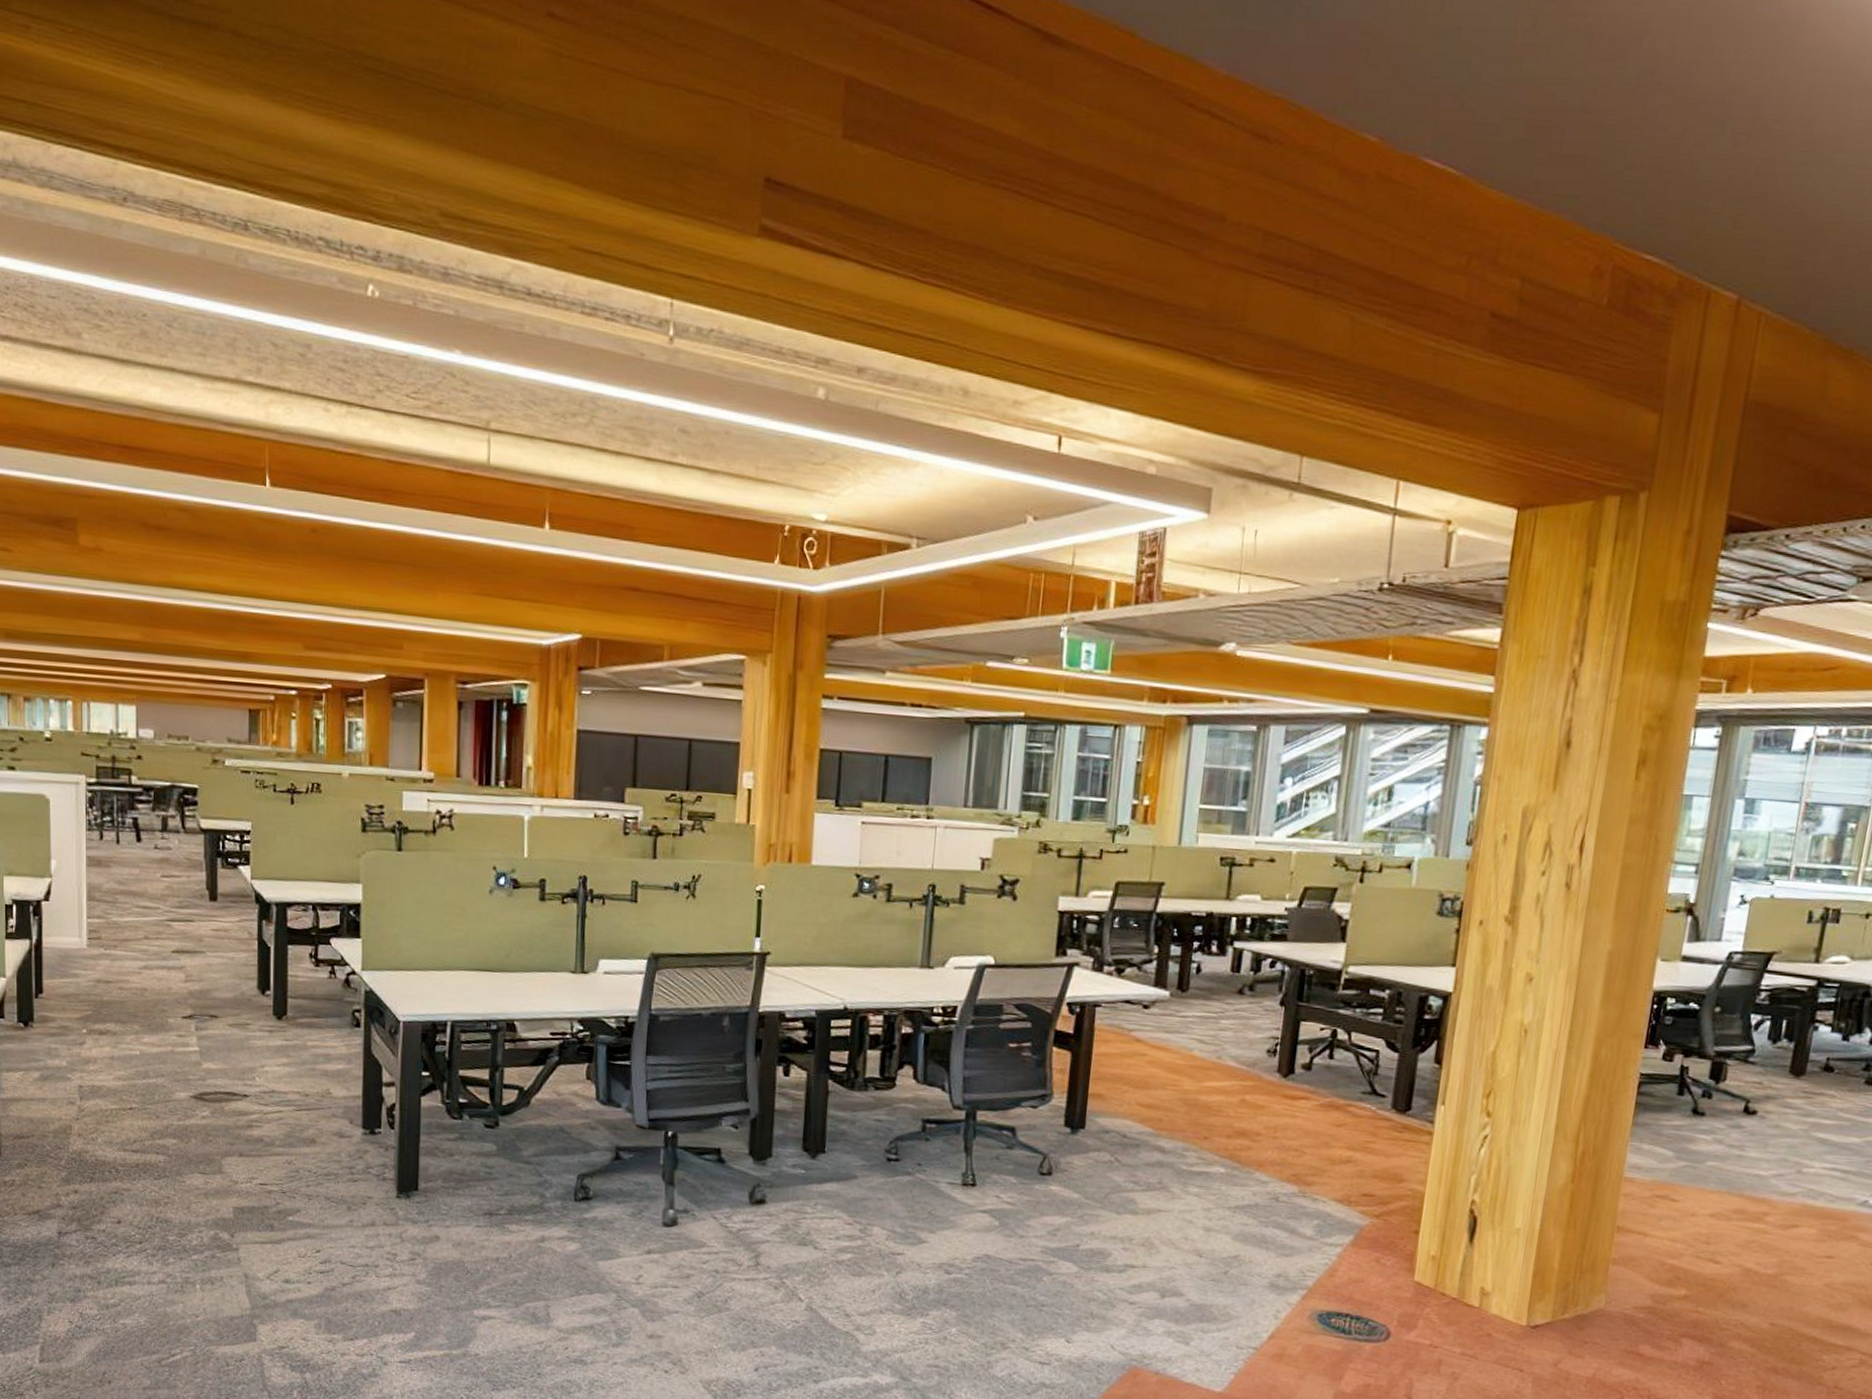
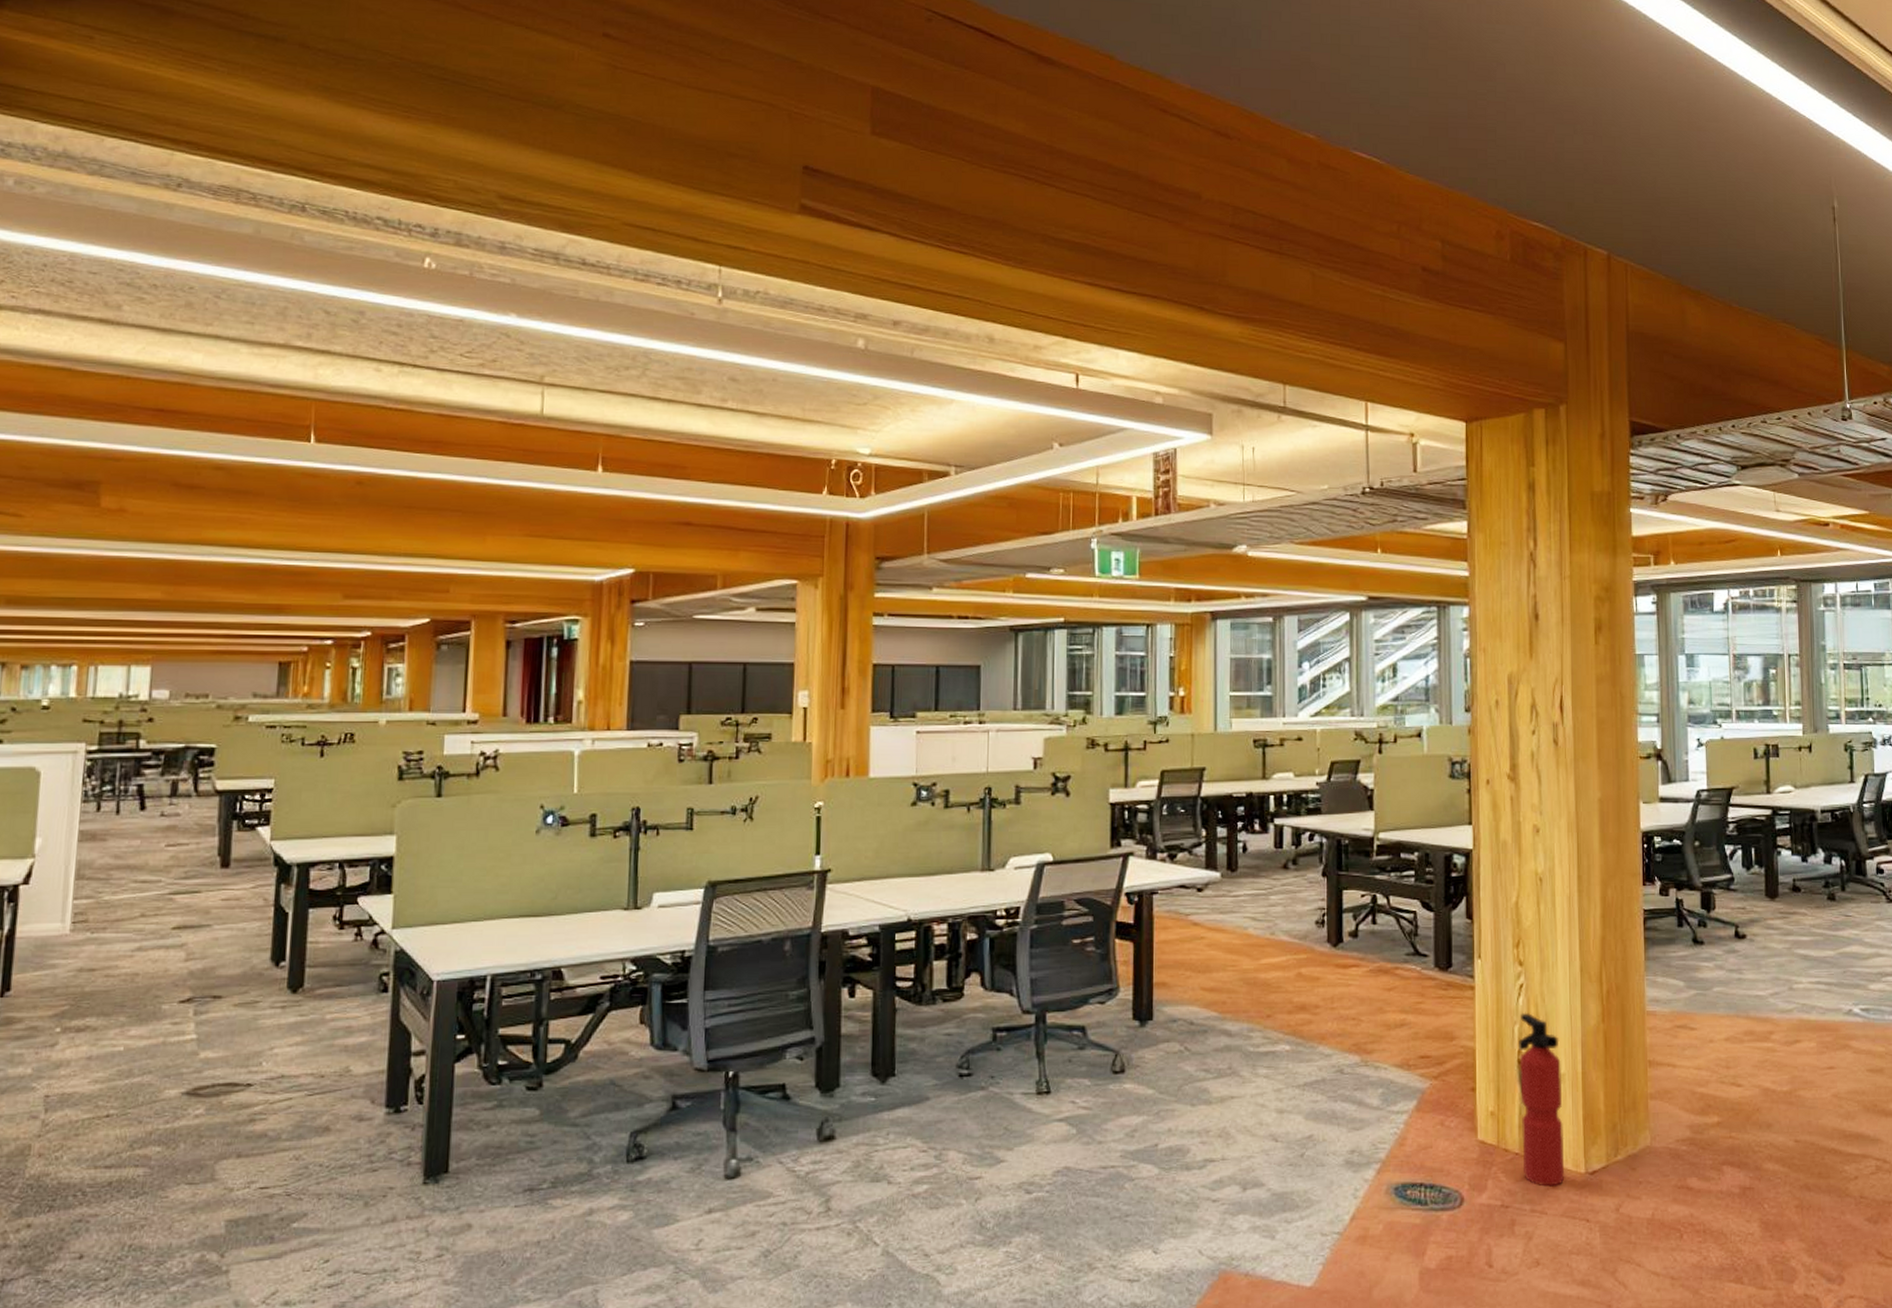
fire extinguisher: none [1459,1163,1520,1334] -> present [1519,1012,1565,1187]

